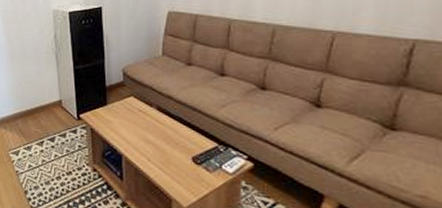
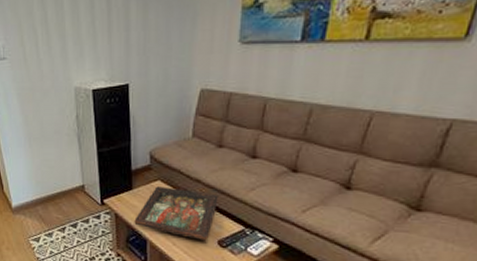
decorative tray: none [109,102,190,157] -> present [134,186,219,241]

